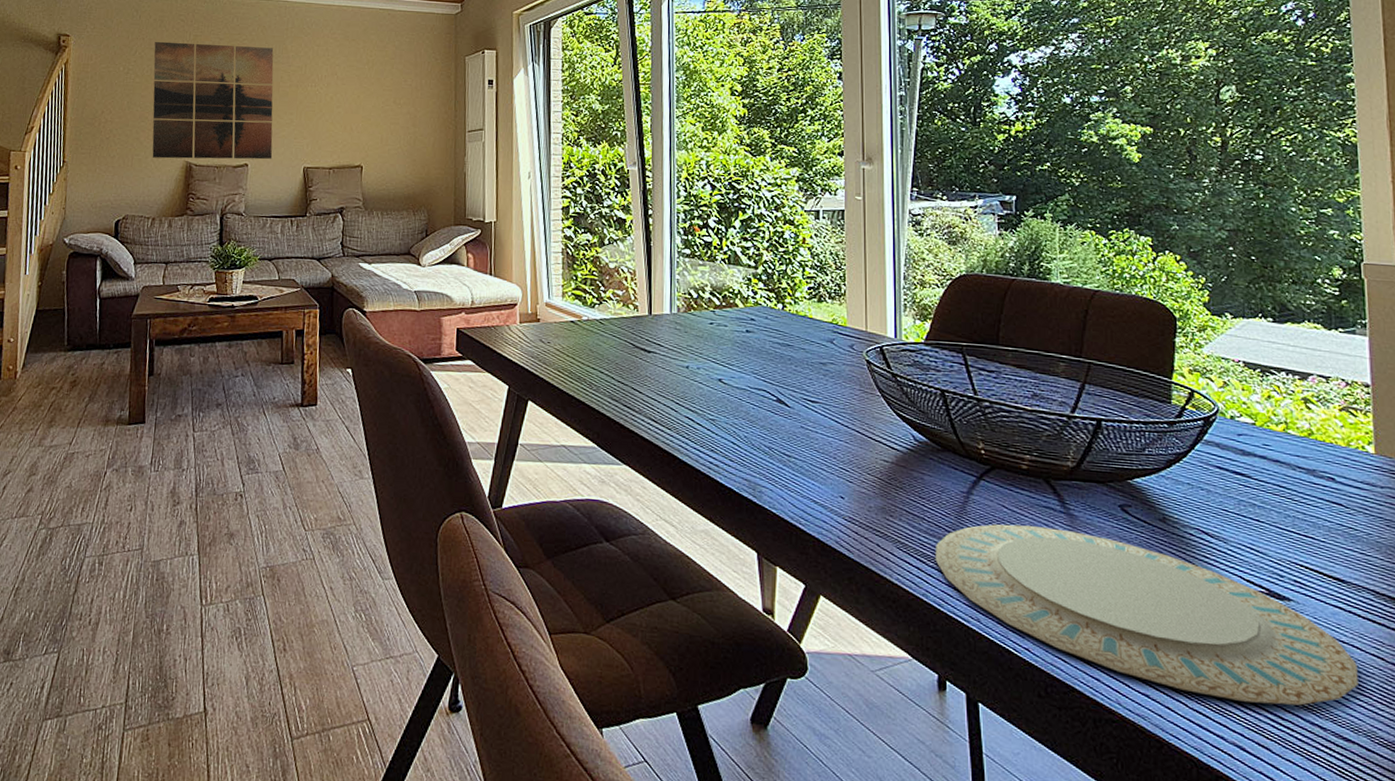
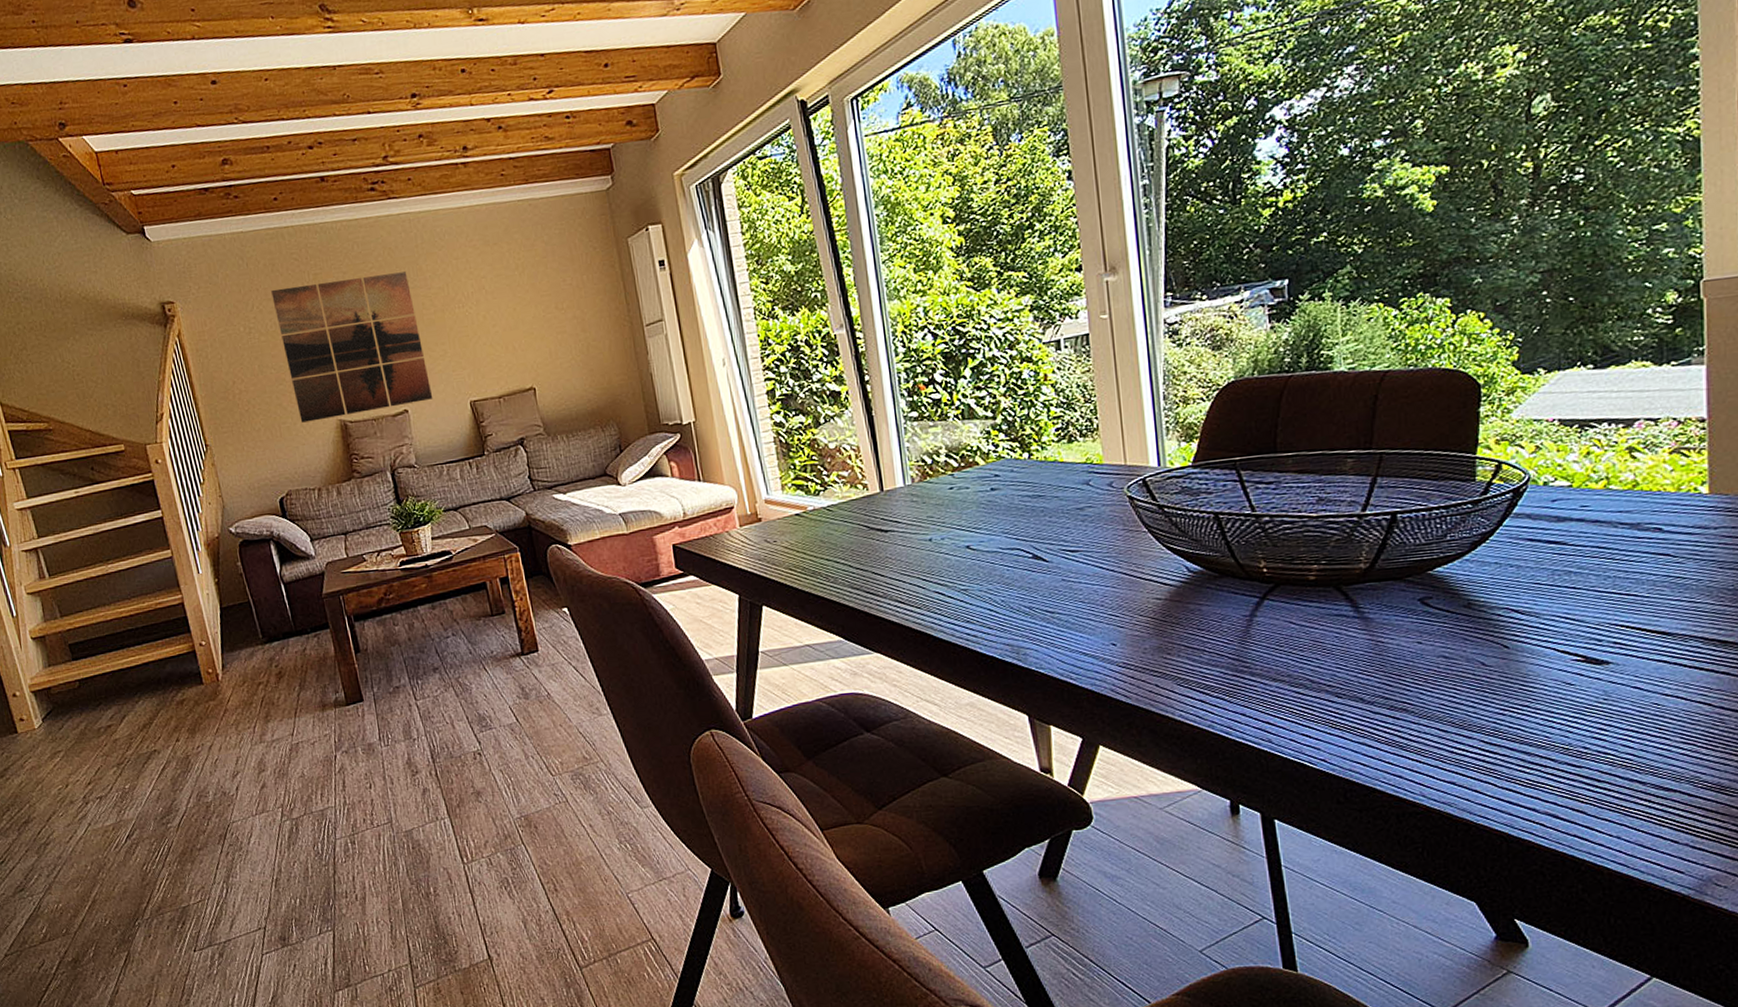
plate: present [935,524,1358,706] -> none [1219,634,1682,772]

